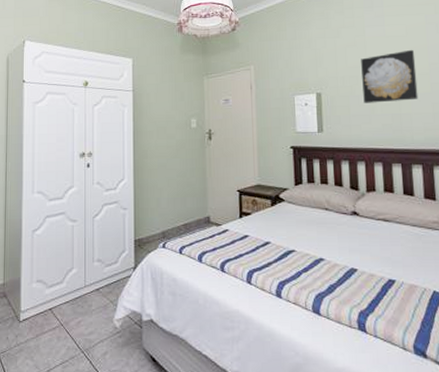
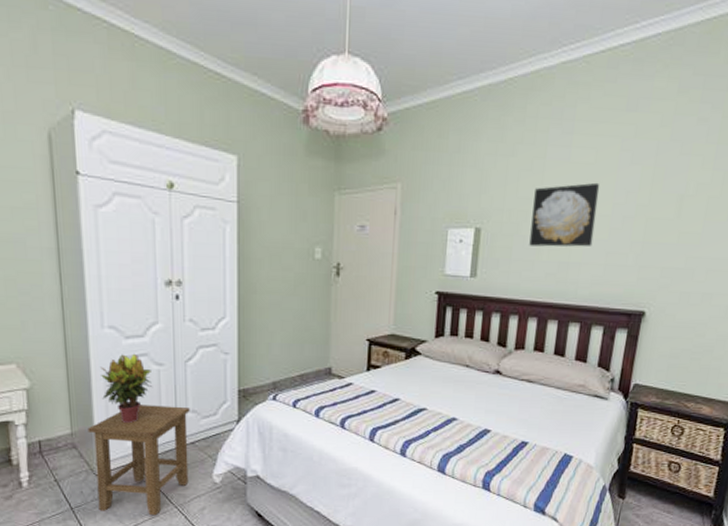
stool: none [16,256,96,361] -> present [88,405,190,516]
potted plant: none [29,212,67,274] -> present [100,353,152,424]

